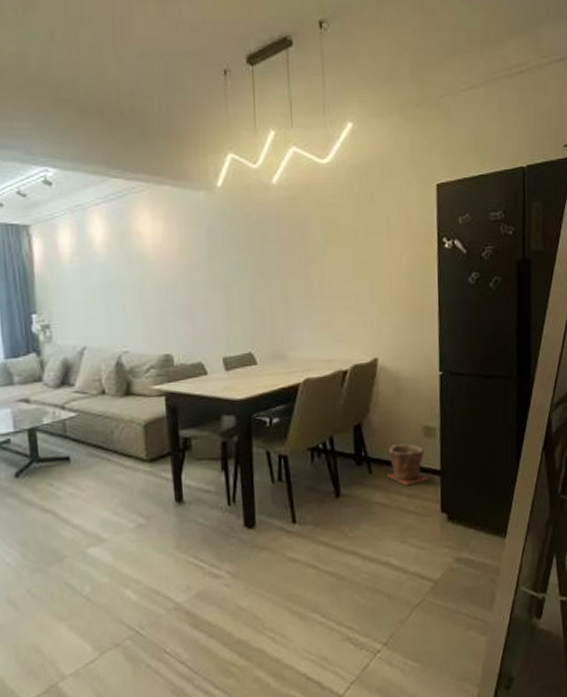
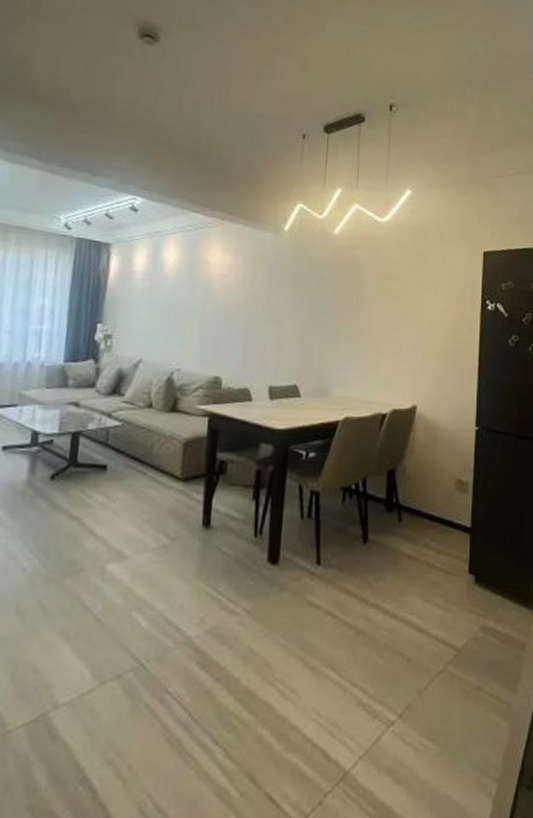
plant pot: present [386,443,430,485] -> none [416,495,460,539]

